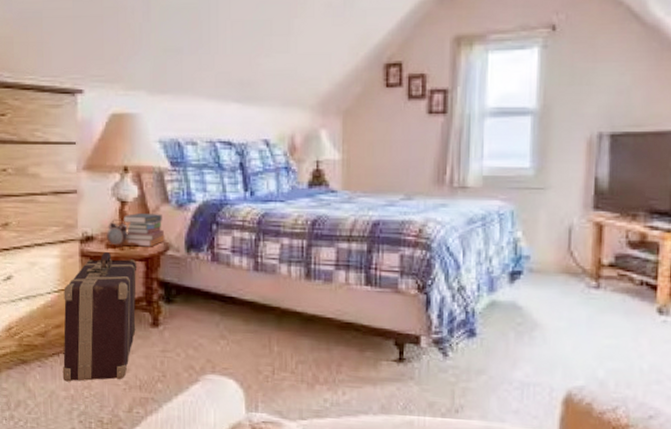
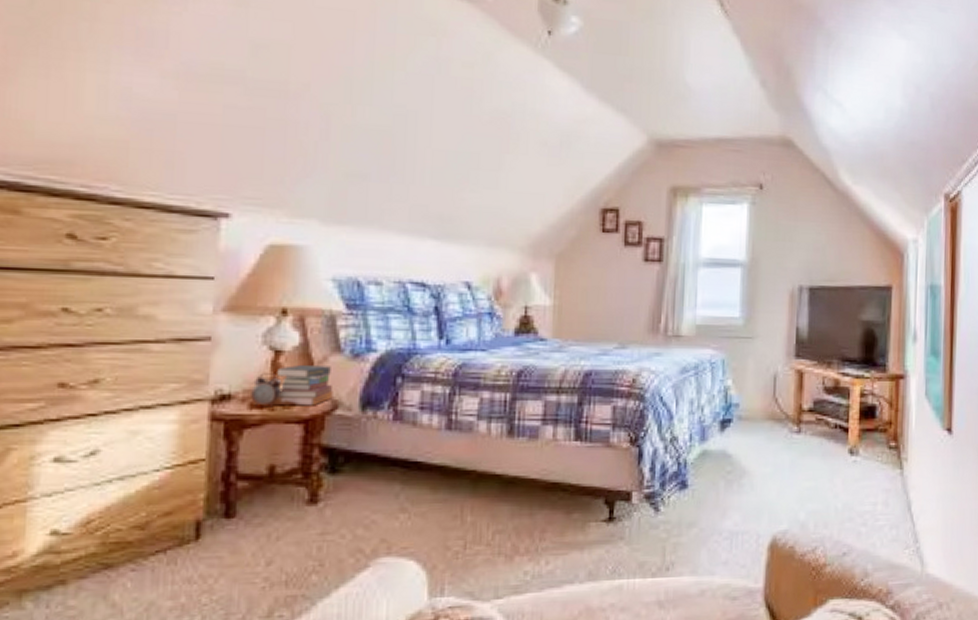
suitcase: present [62,252,137,382] -> none [169,414,293,587]

